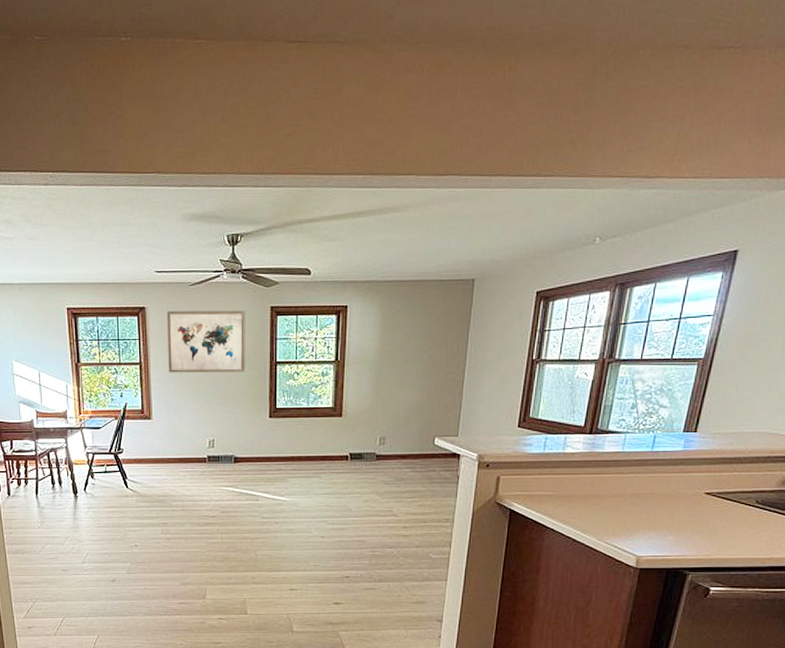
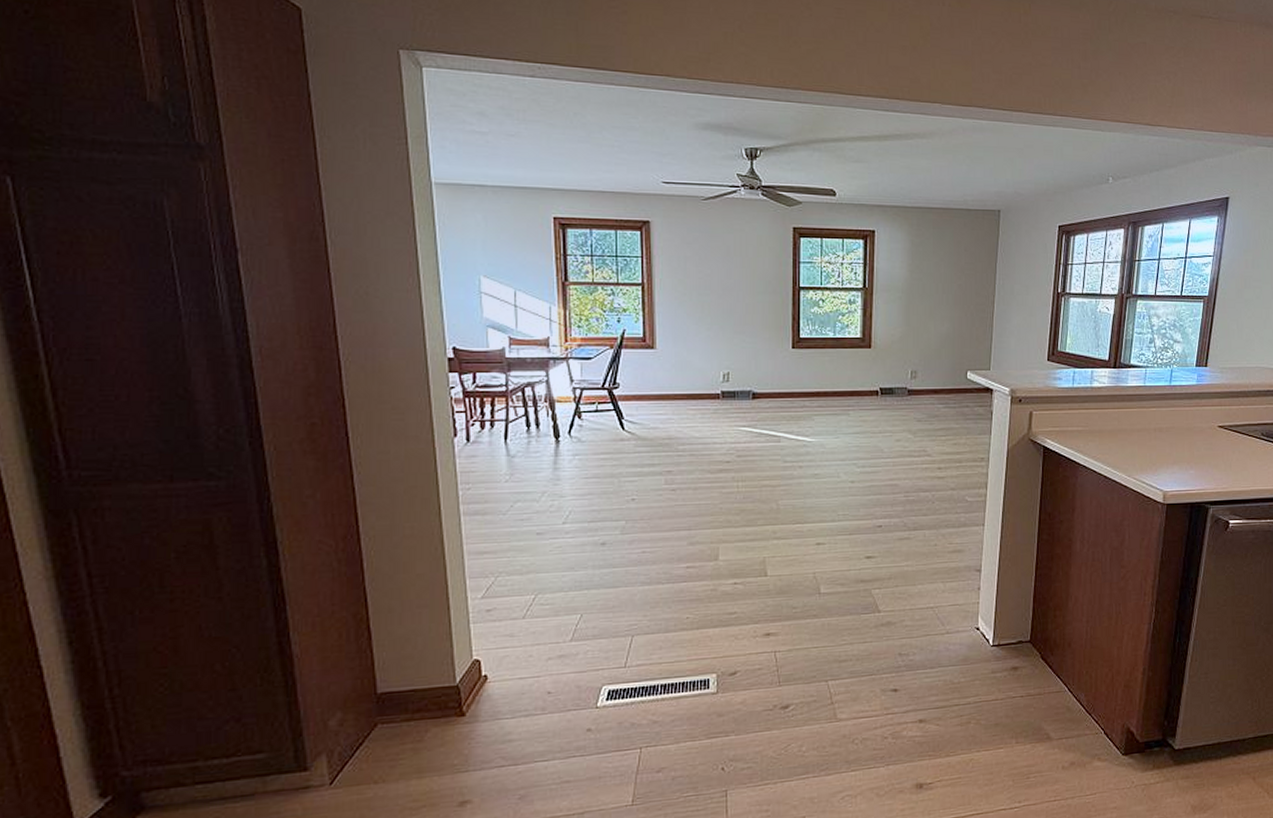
wall art: present [166,310,246,373] -> none [675,227,766,297]

